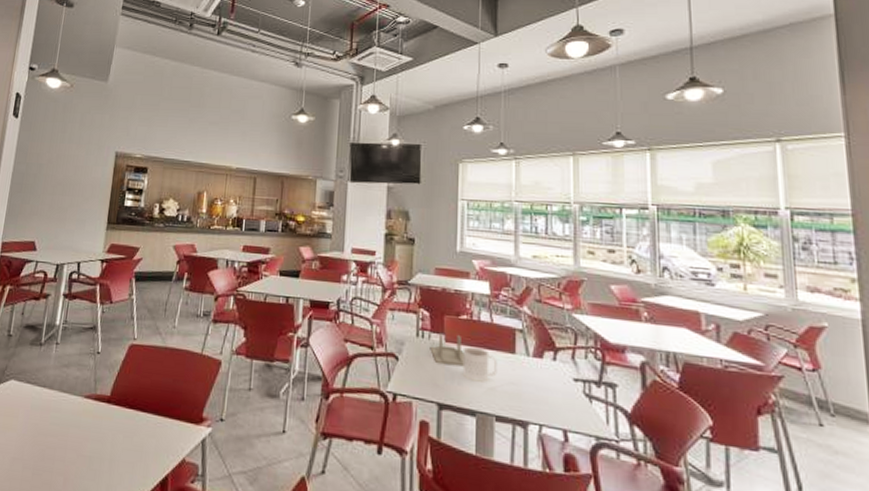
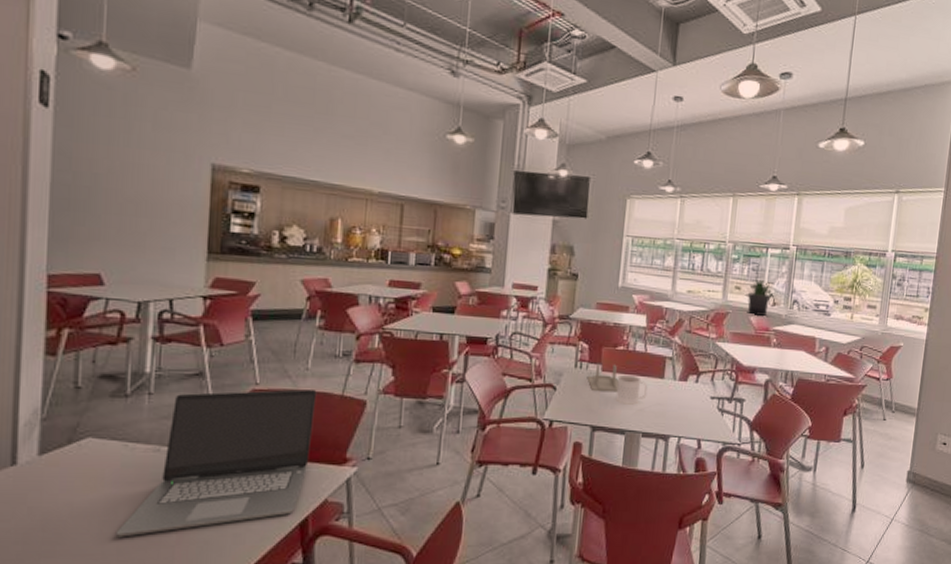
laptop: none [20,344,181,476] -> present [115,389,317,537]
planter: none [605,239,632,286] -> present [747,276,770,317]

